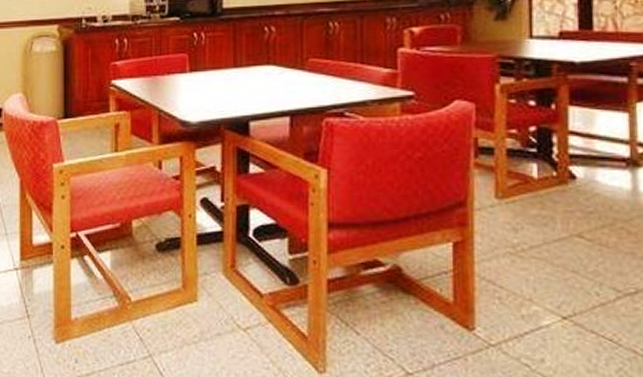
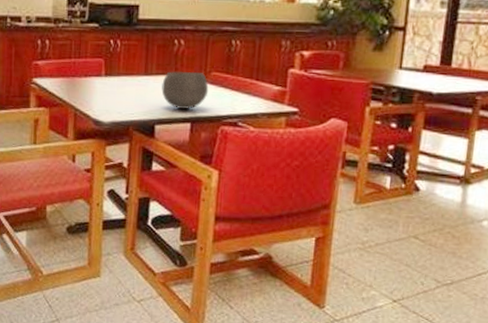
bowl: none [254,60,307,102] -> present [161,71,209,109]

